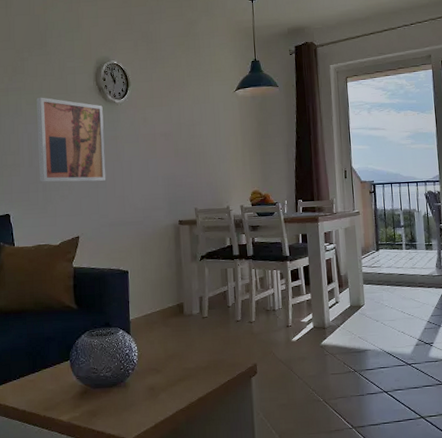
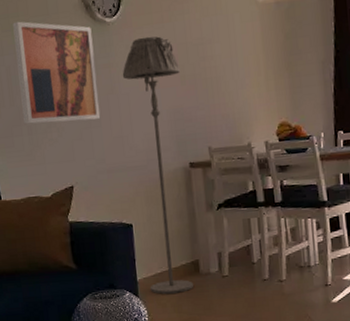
floor lamp: none [126,116,178,332] -> present [122,36,193,294]

